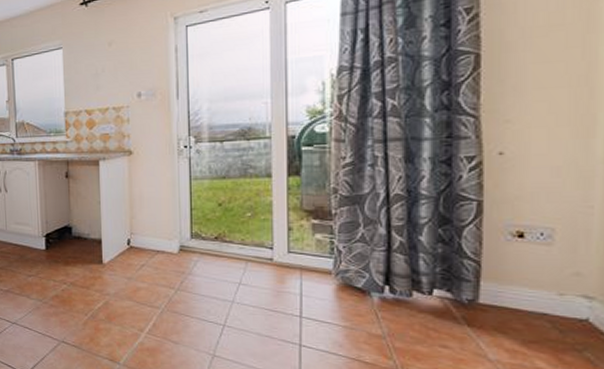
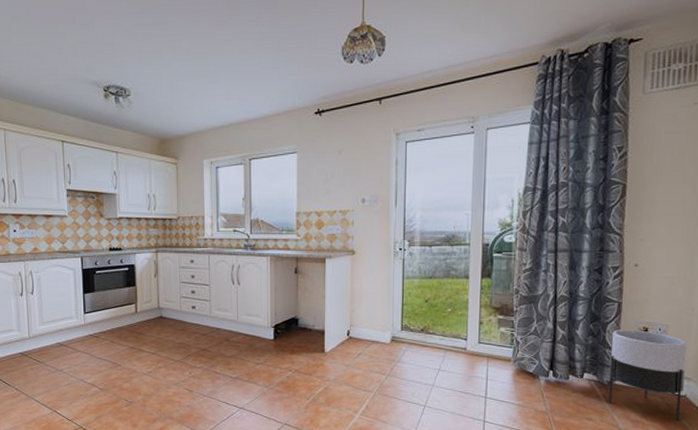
planter: none [470,235,586,353] -> present [609,330,687,422]

